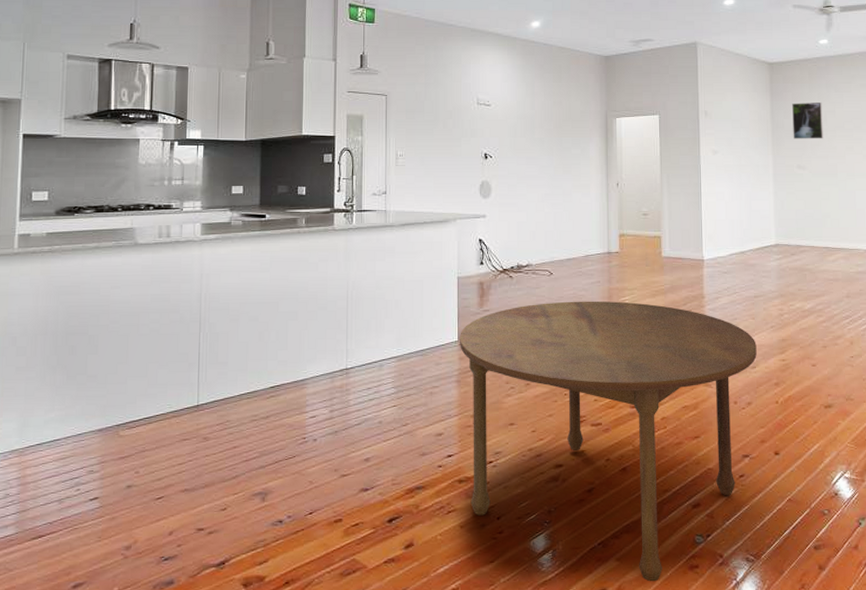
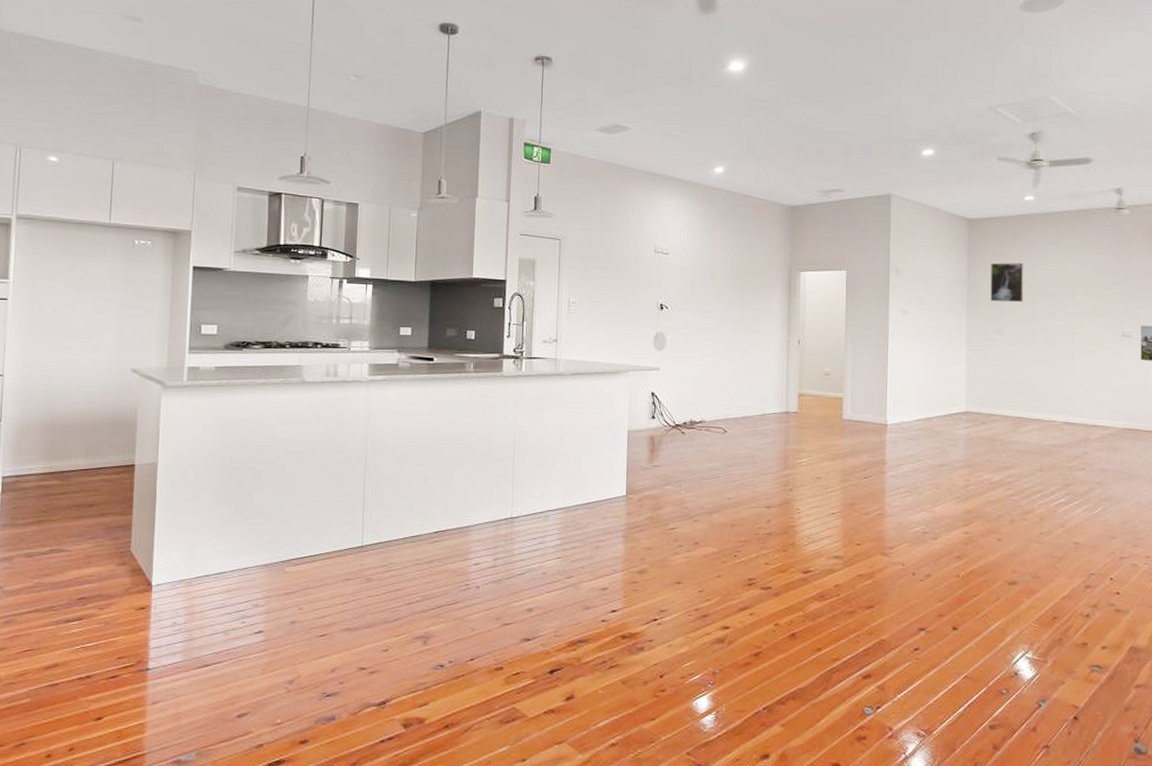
dining table: present [460,301,757,582] -> none [628,460,939,750]

